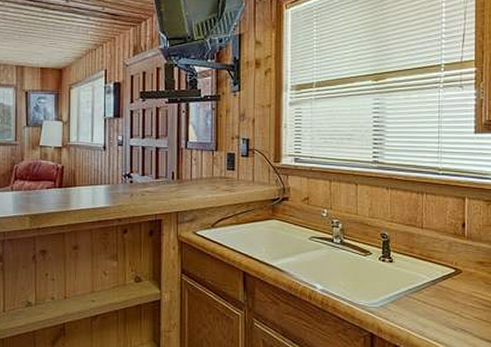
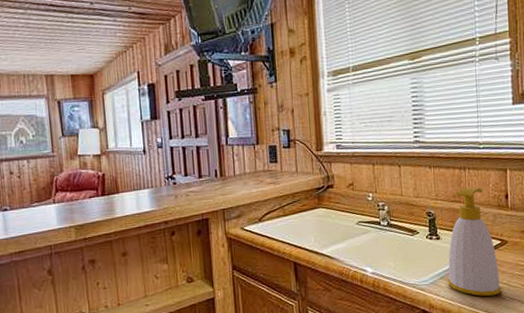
soap bottle: none [398,212,454,326] -> present [448,187,502,297]

